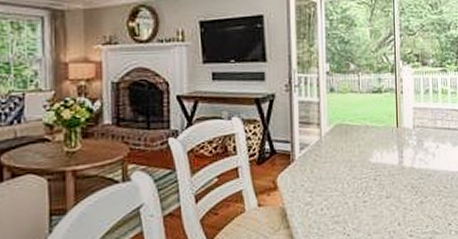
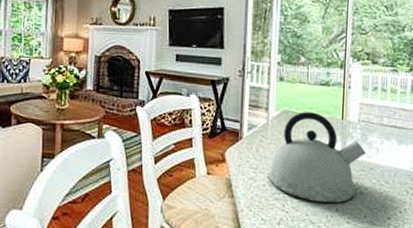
kettle: none [325,122,423,219] -> present [267,112,366,203]

